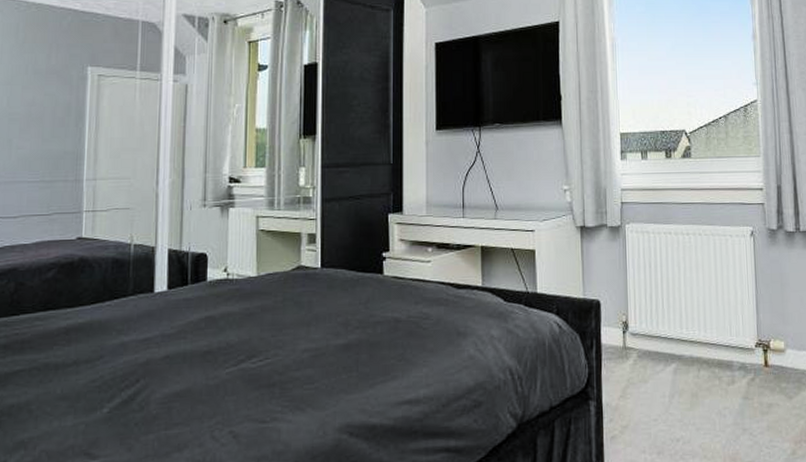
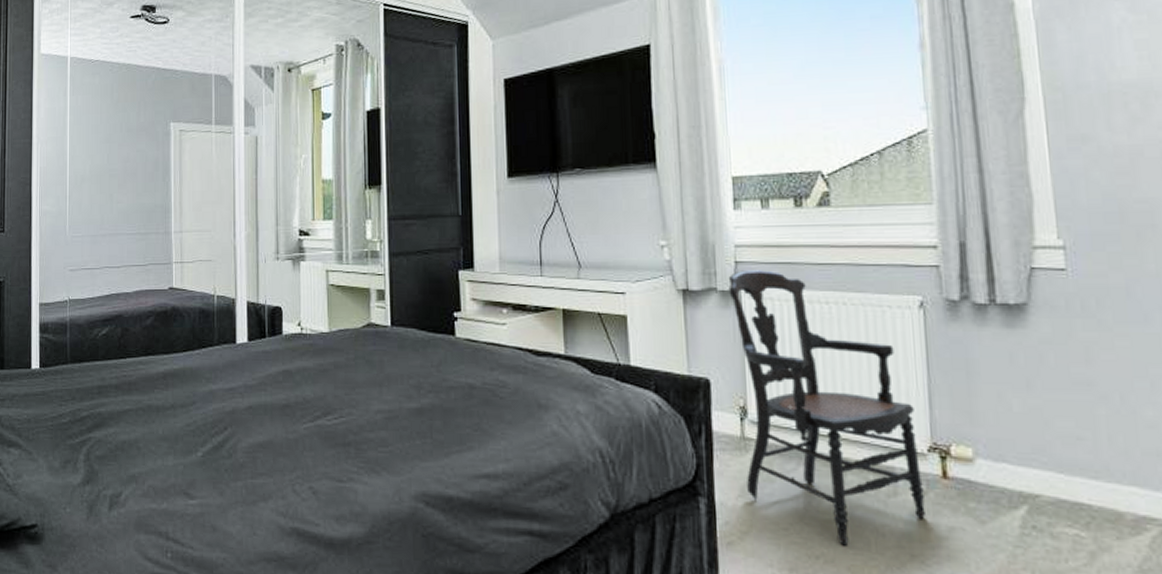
armchair: none [616,209,753,428] -> present [728,270,926,546]

